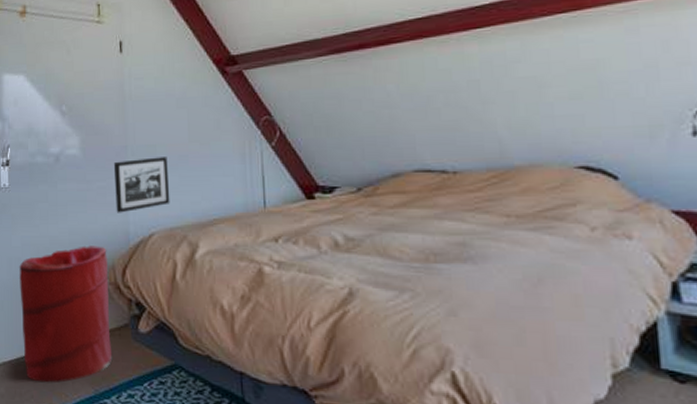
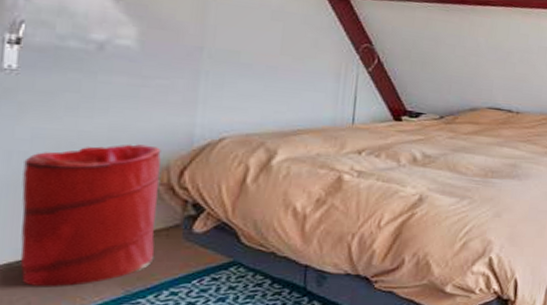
picture frame: present [113,157,170,213] -> none [179,61,253,115]

